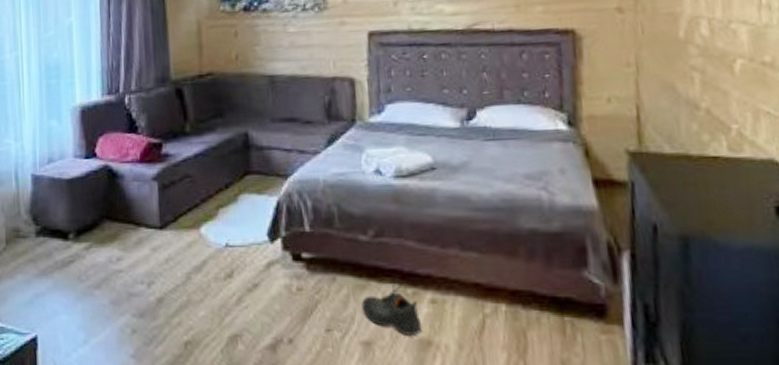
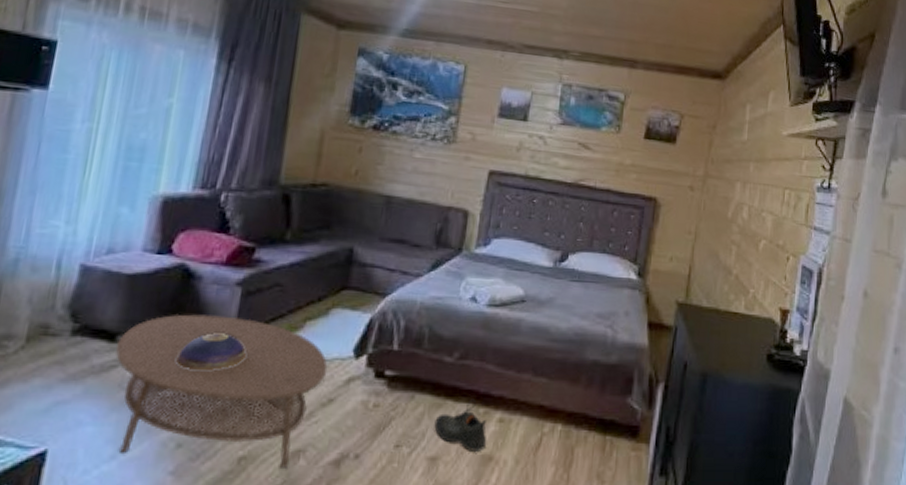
coffee table: none [70,210,247,353] -> present [115,314,328,468]
decorative bowl: none [117,226,173,261] -> present [176,333,246,370]

